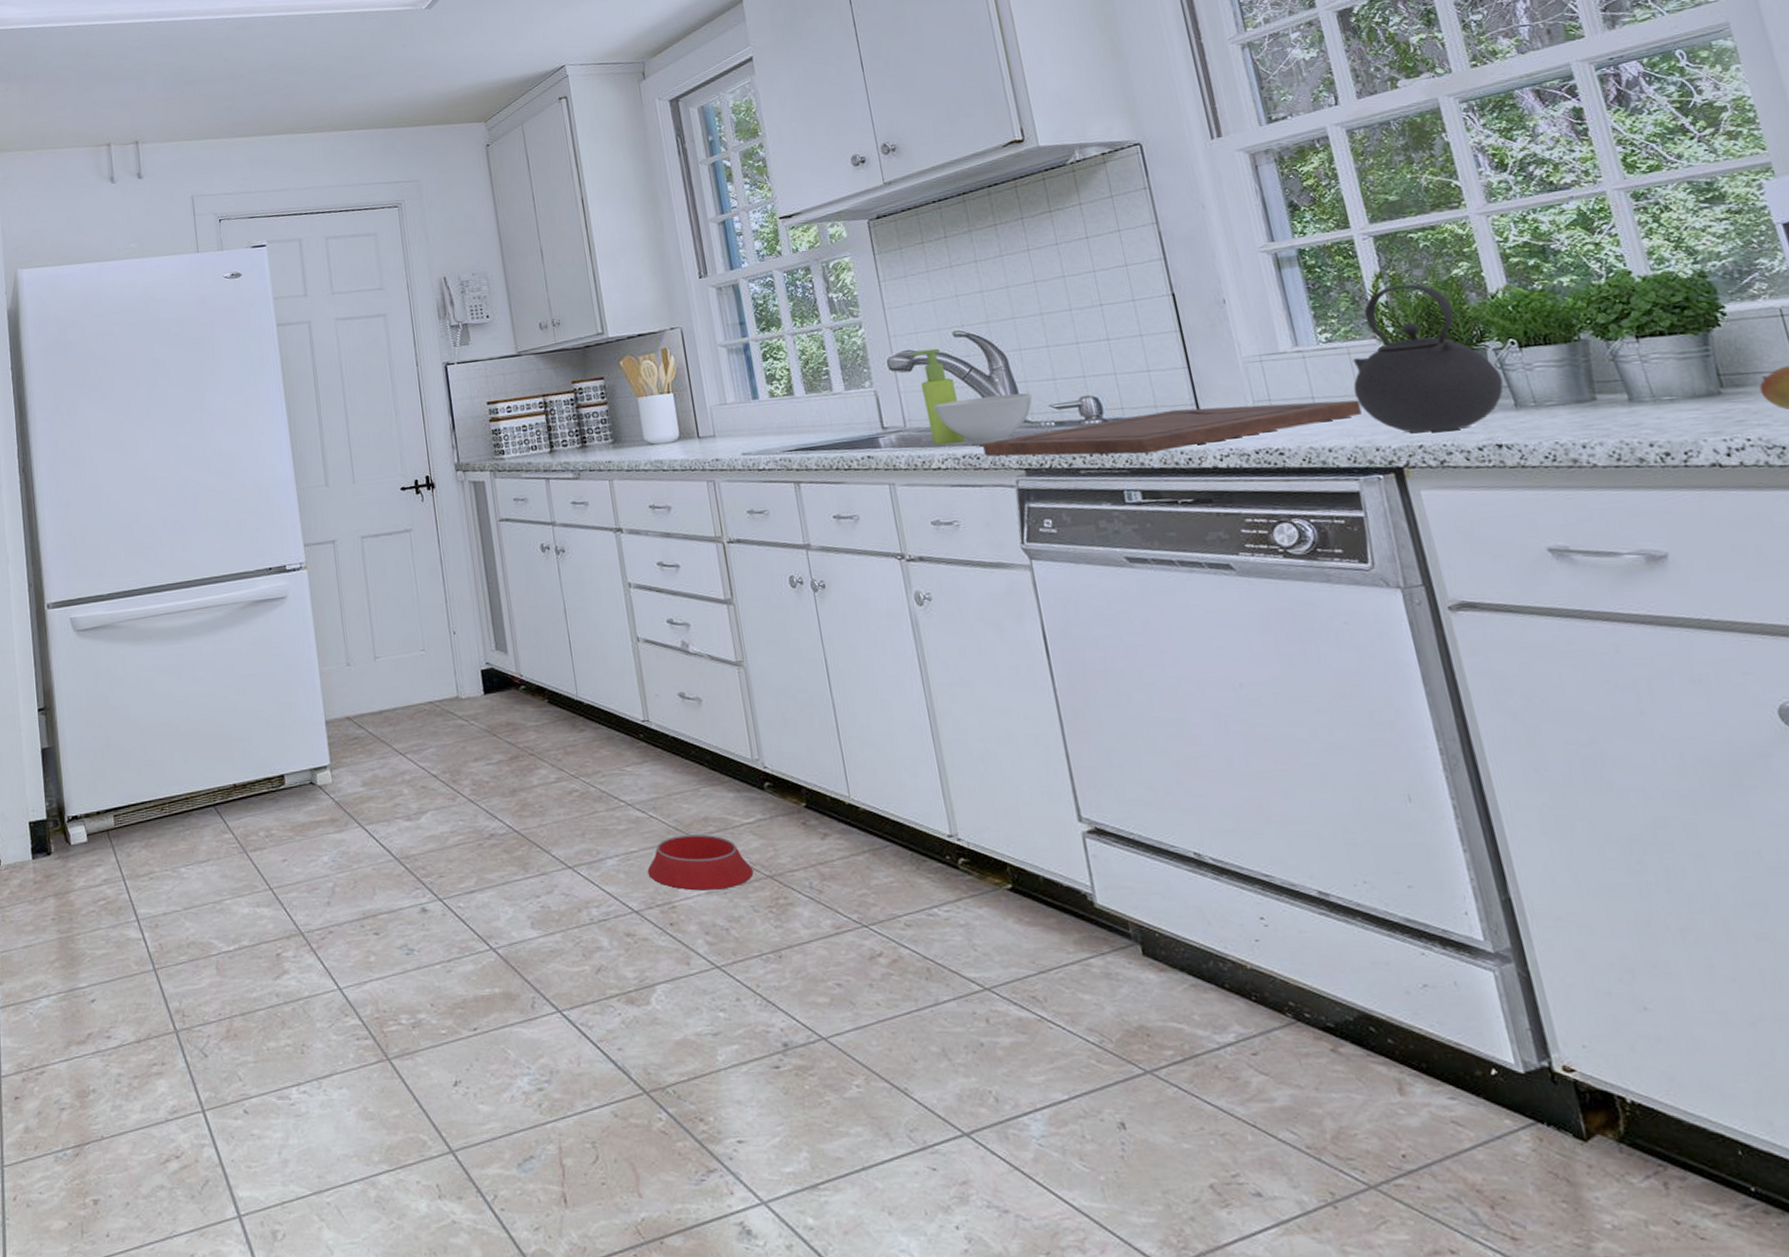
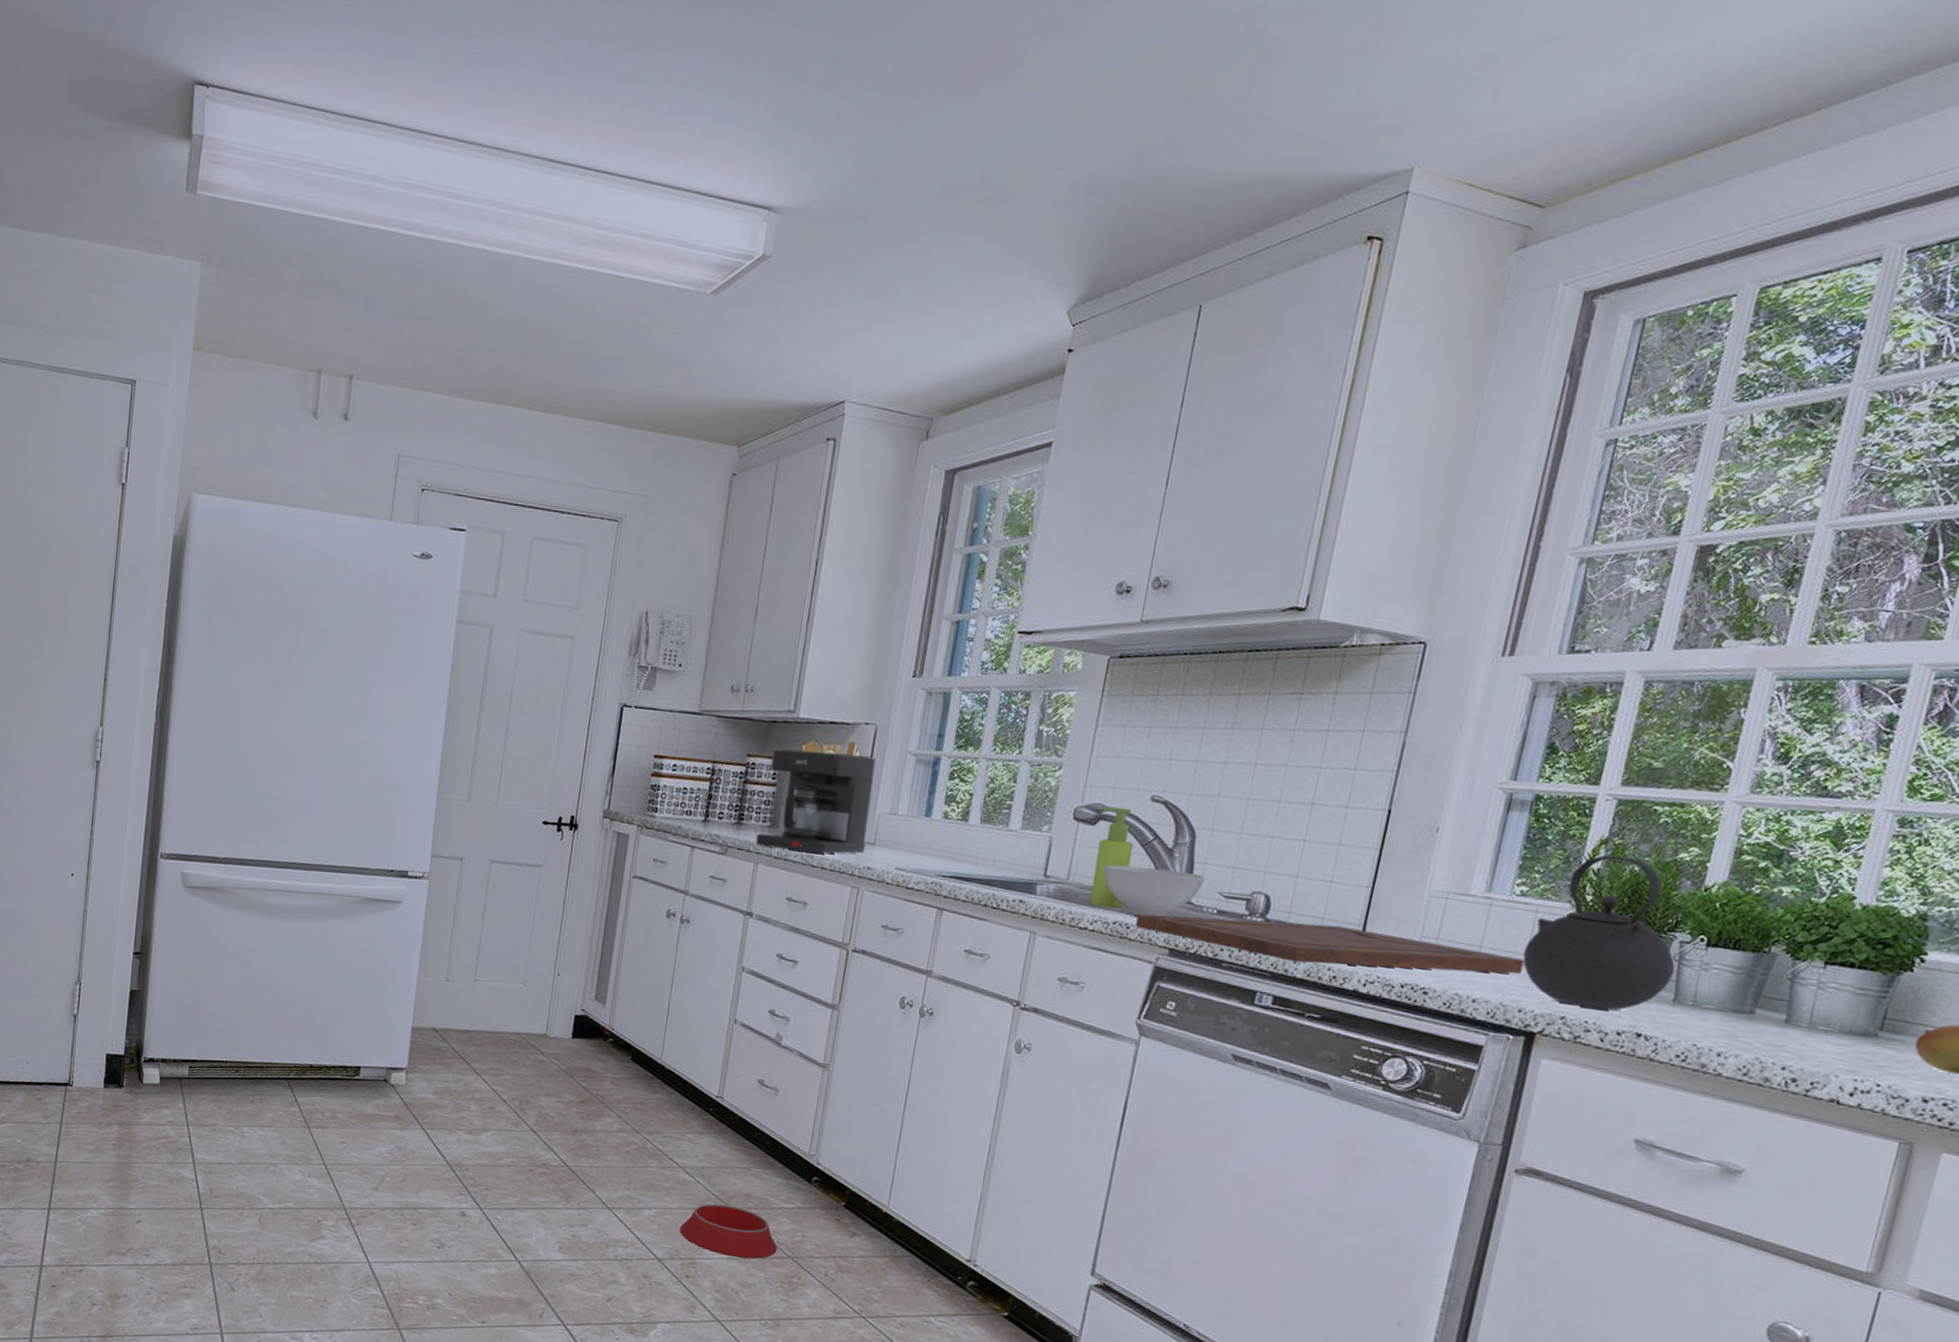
coffee maker: none [594,356,708,463] -> present [755,748,876,854]

